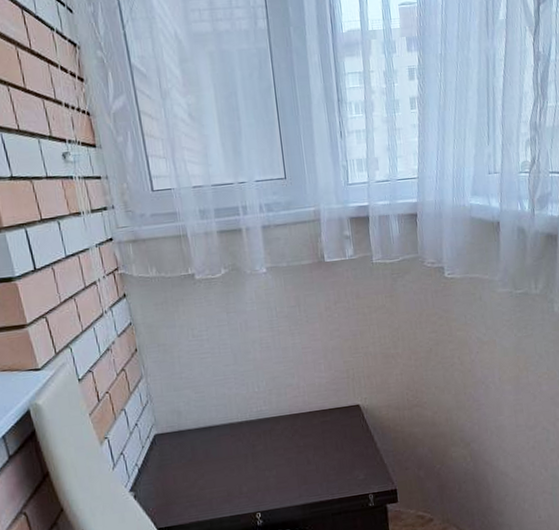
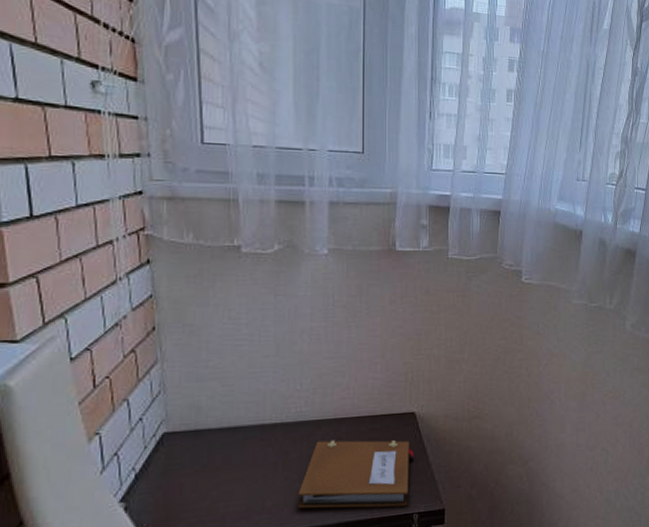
notebook: none [268,430,363,493] -> present [298,440,414,509]

